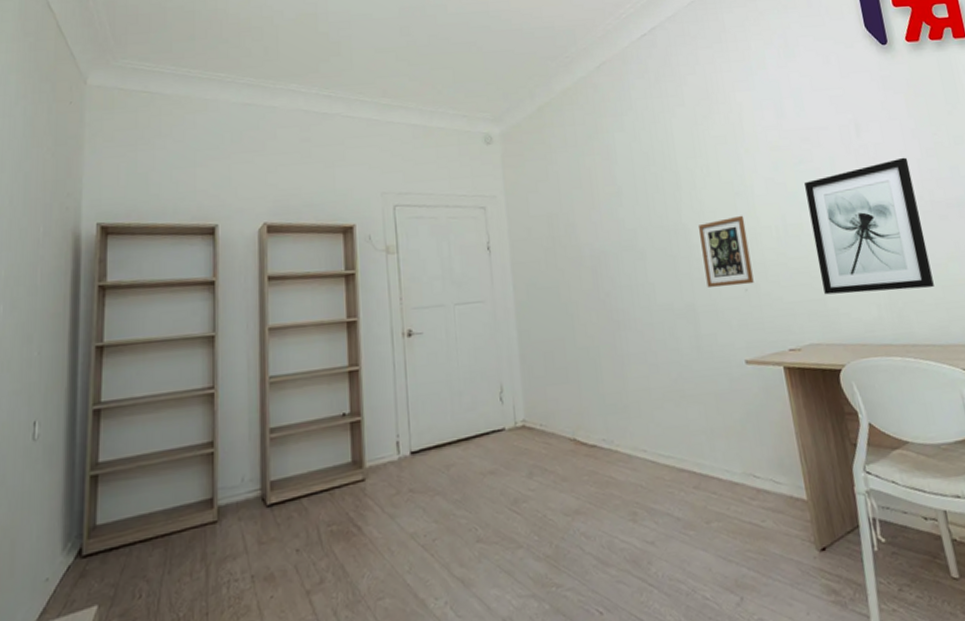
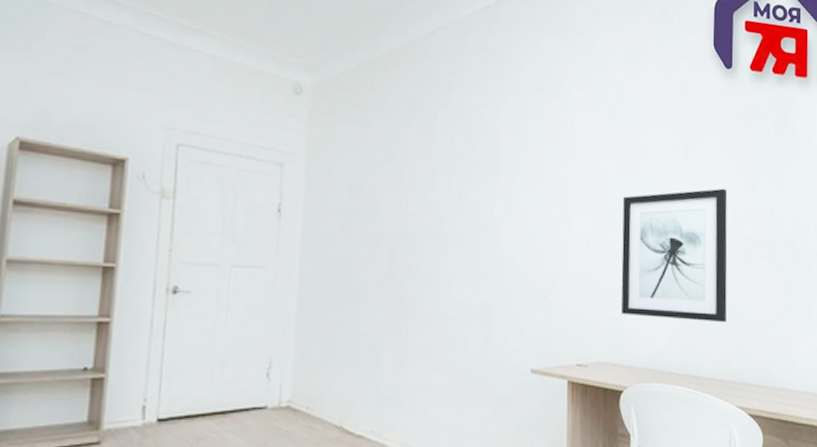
picture frame: present [699,215,754,287] -> none [506,219,557,293]

